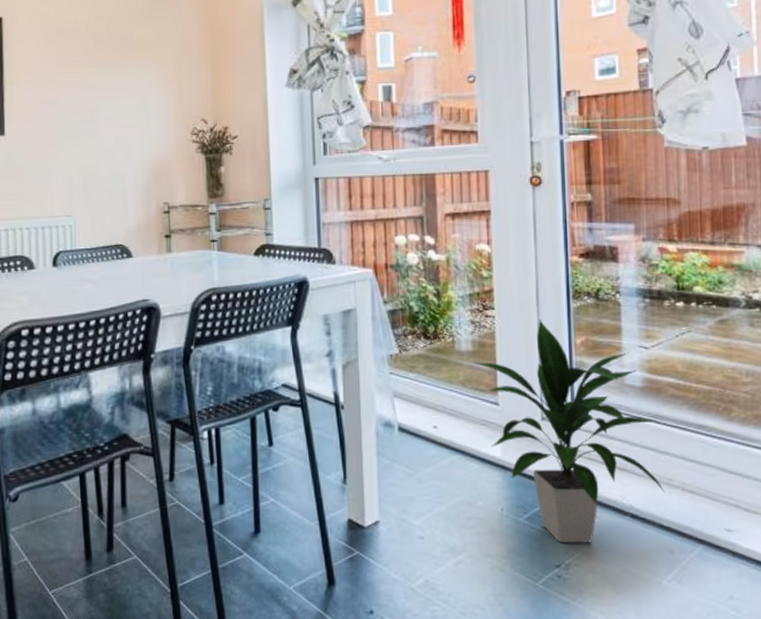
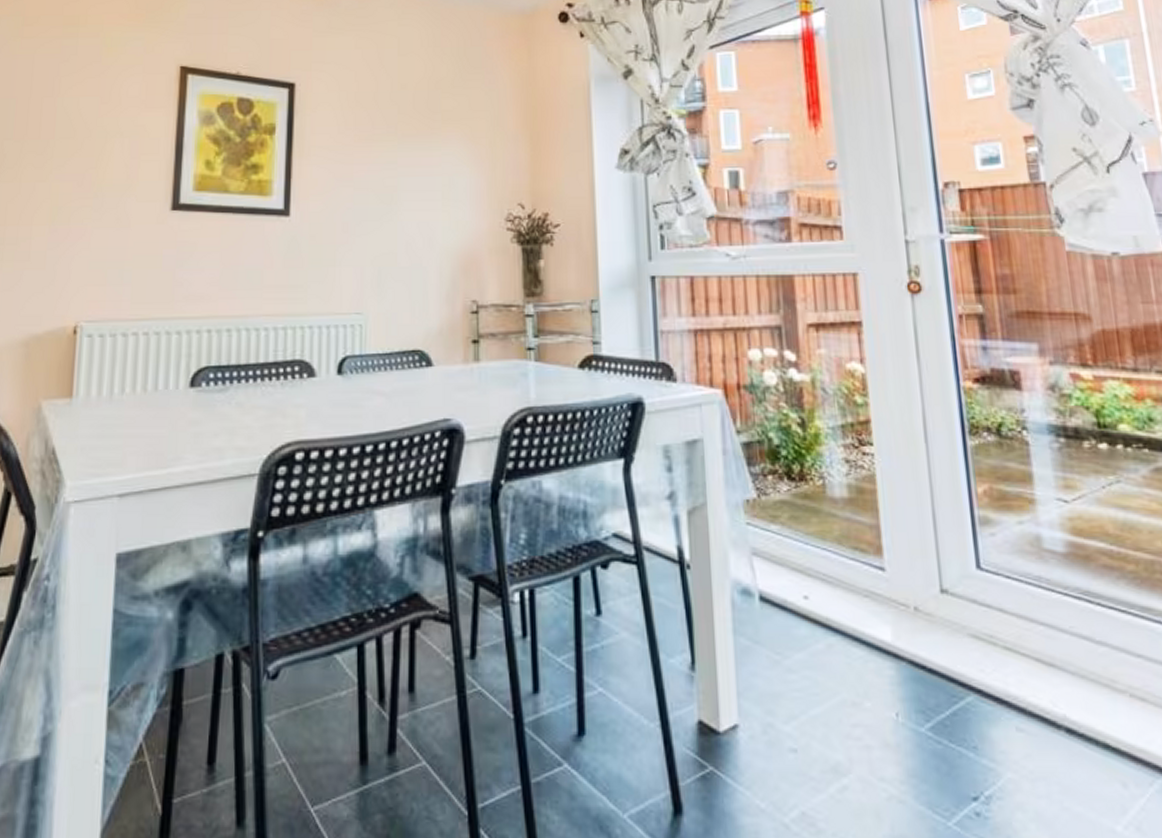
indoor plant: present [471,320,666,544] -> none [847,461,1108,767]

